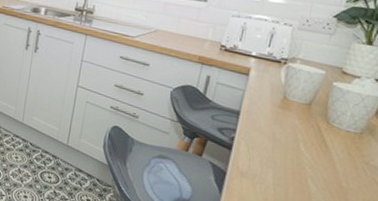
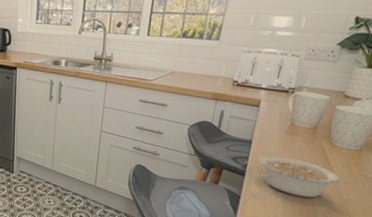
legume: none [247,129,352,183] -> present [258,155,351,198]

